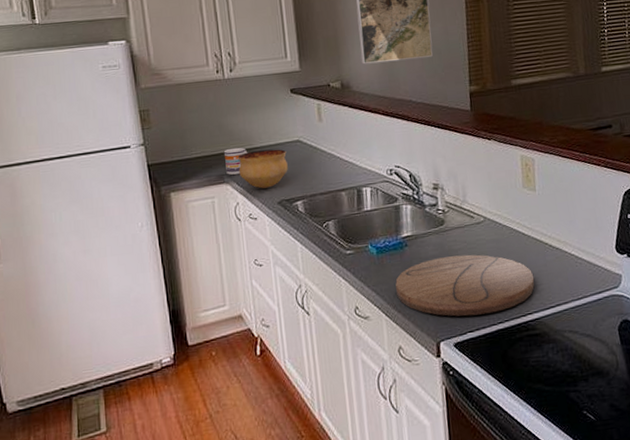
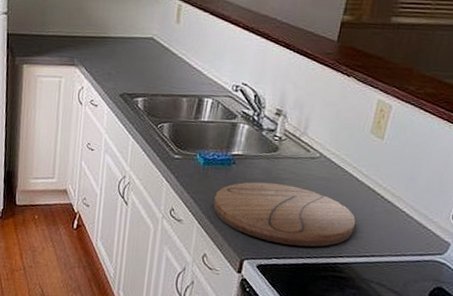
mug: present [223,148,248,175] -> none [77,33,101,60]
bowl: present [237,149,288,189] -> none [89,40,138,79]

